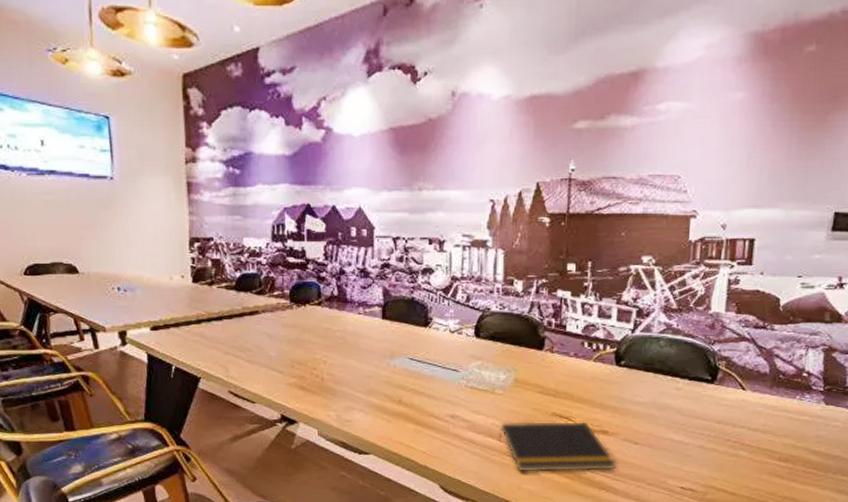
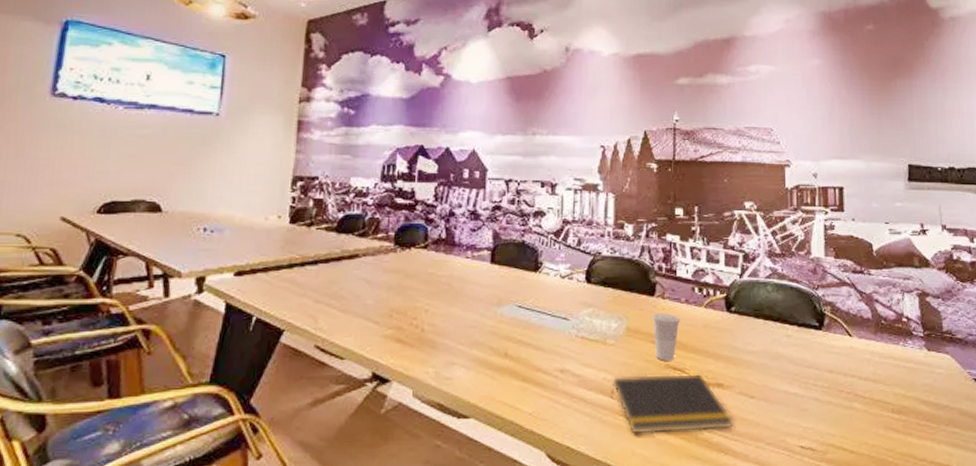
cup: none [540,366,568,410] -> present [652,313,680,361]

